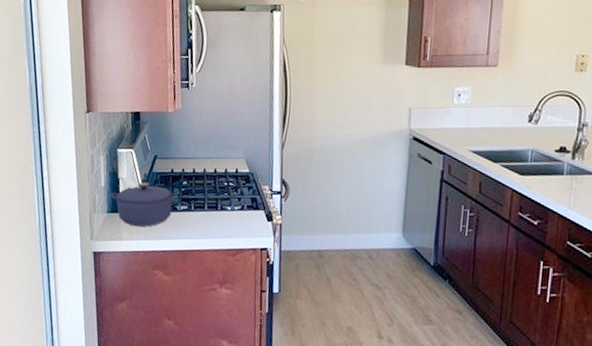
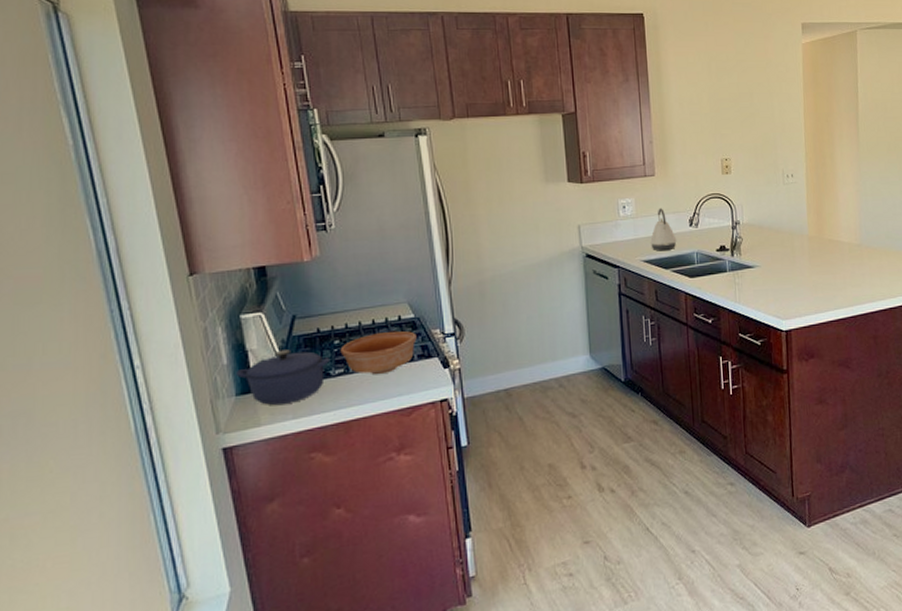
bowl: none [186,181,249,217] -> present [340,331,417,375]
kettle: none [482,100,512,144] -> present [650,208,677,251]

